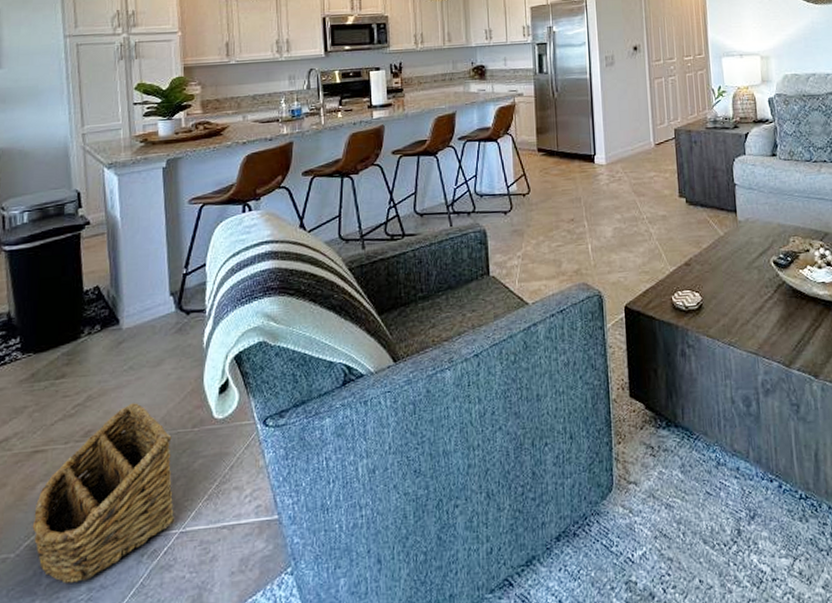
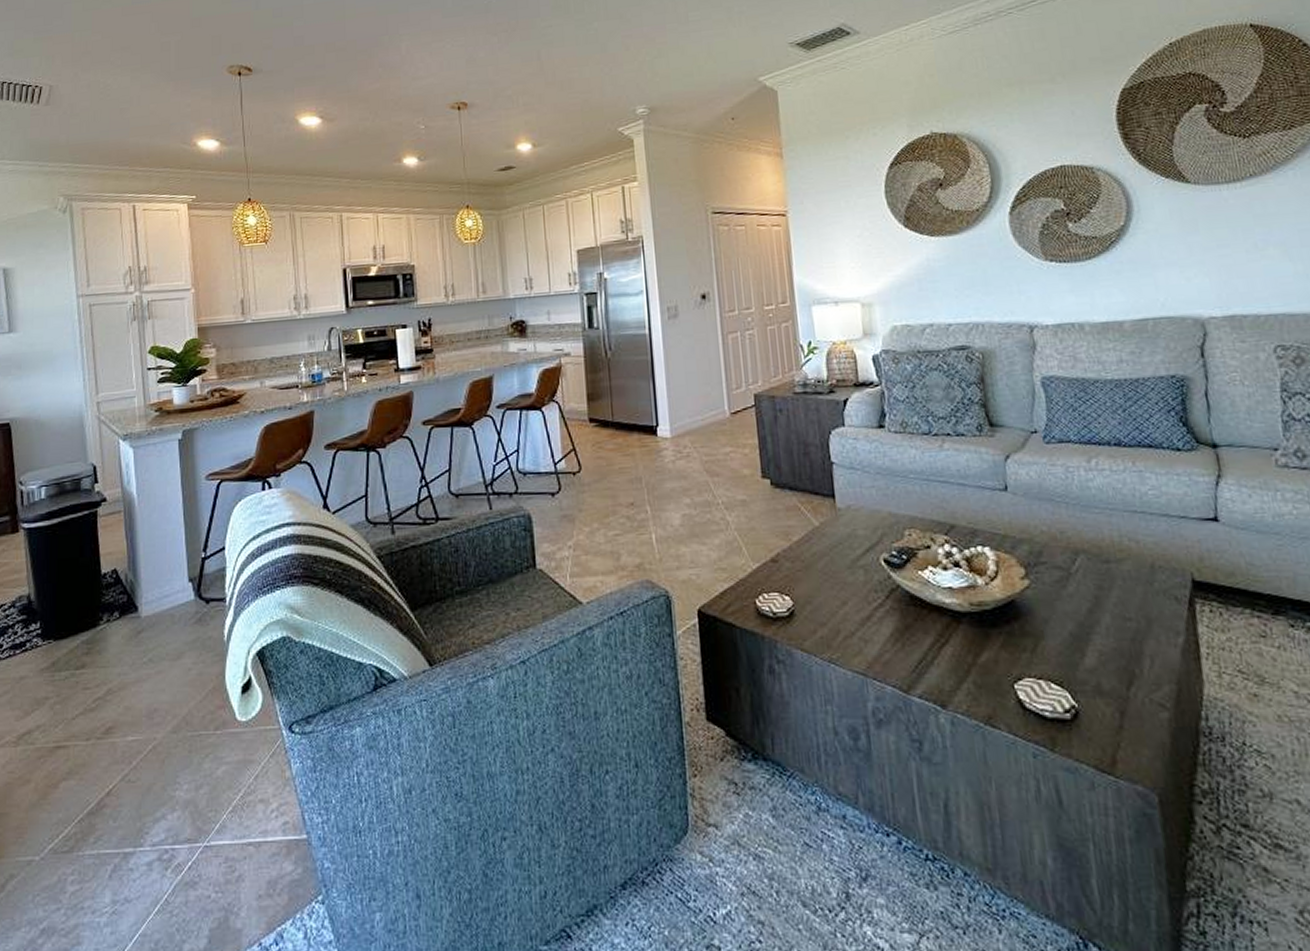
basket: present [32,403,175,584] -> none [56,699,199,893]

